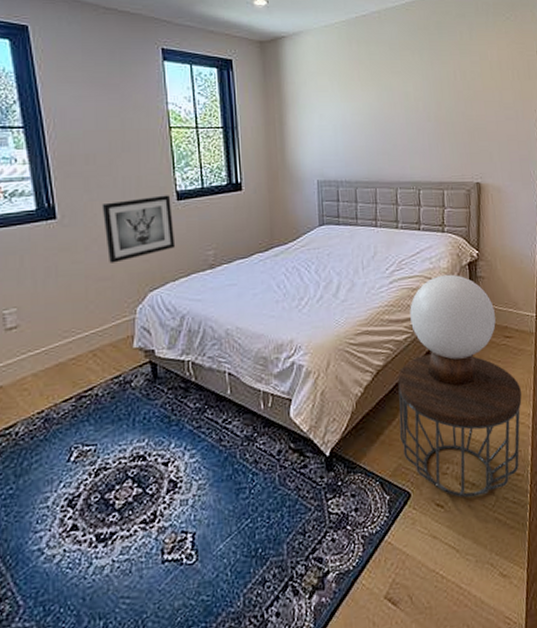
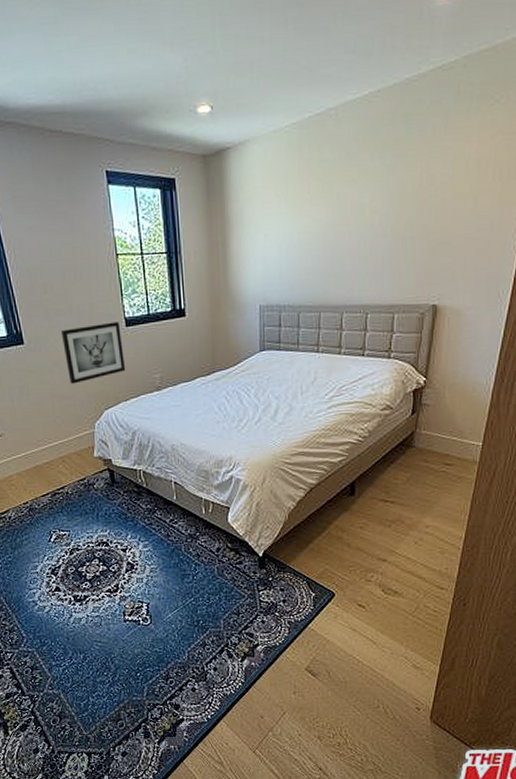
side table: present [397,353,522,498] -> none [328,476,455,602]
table lamp: present [410,274,496,387] -> none [347,401,437,508]

